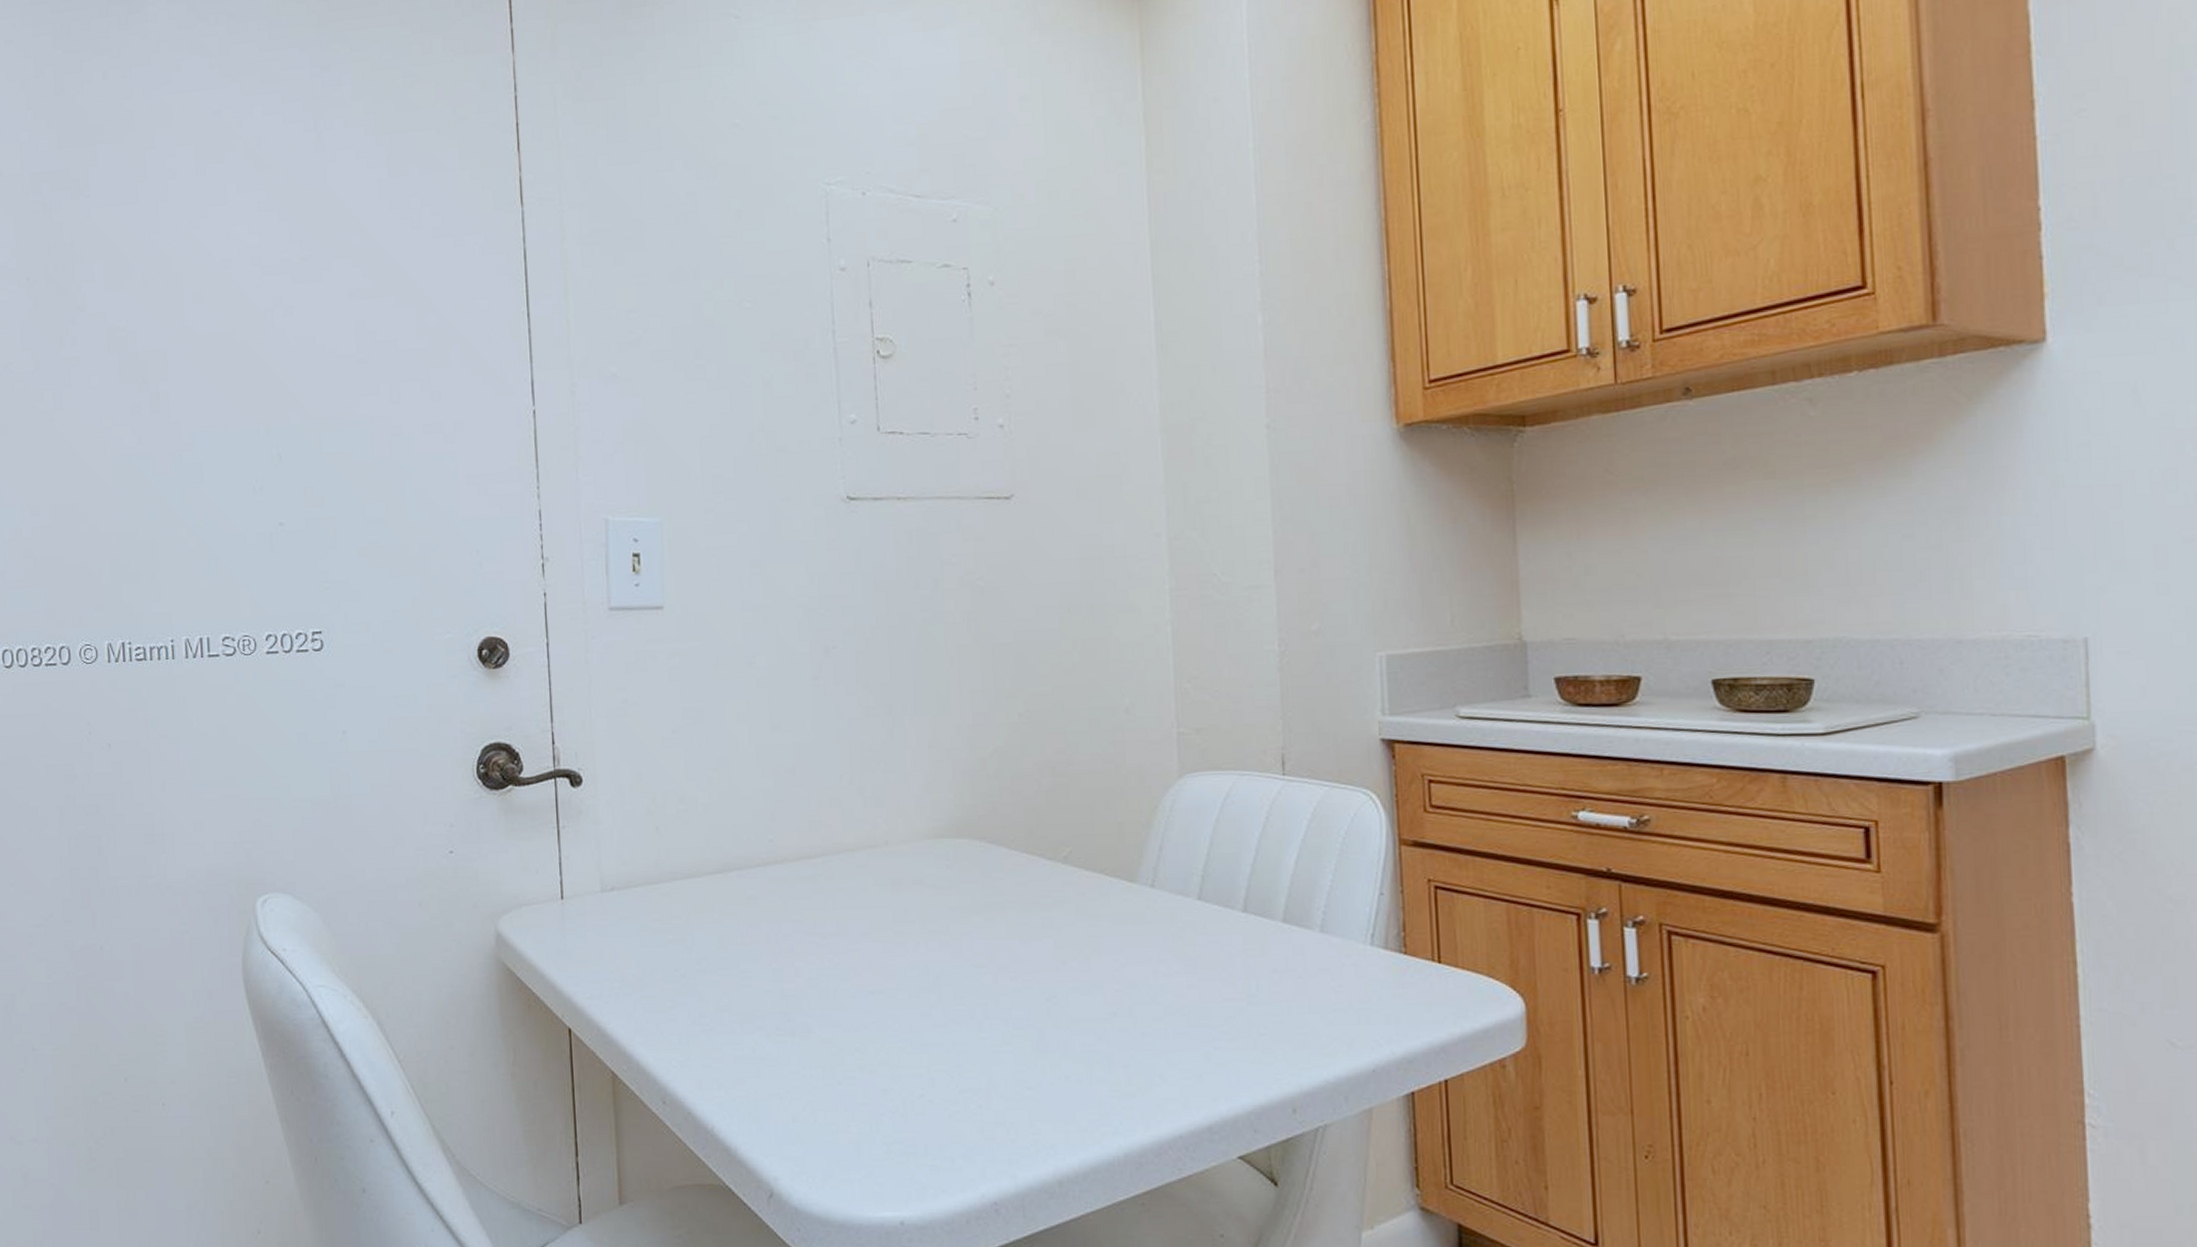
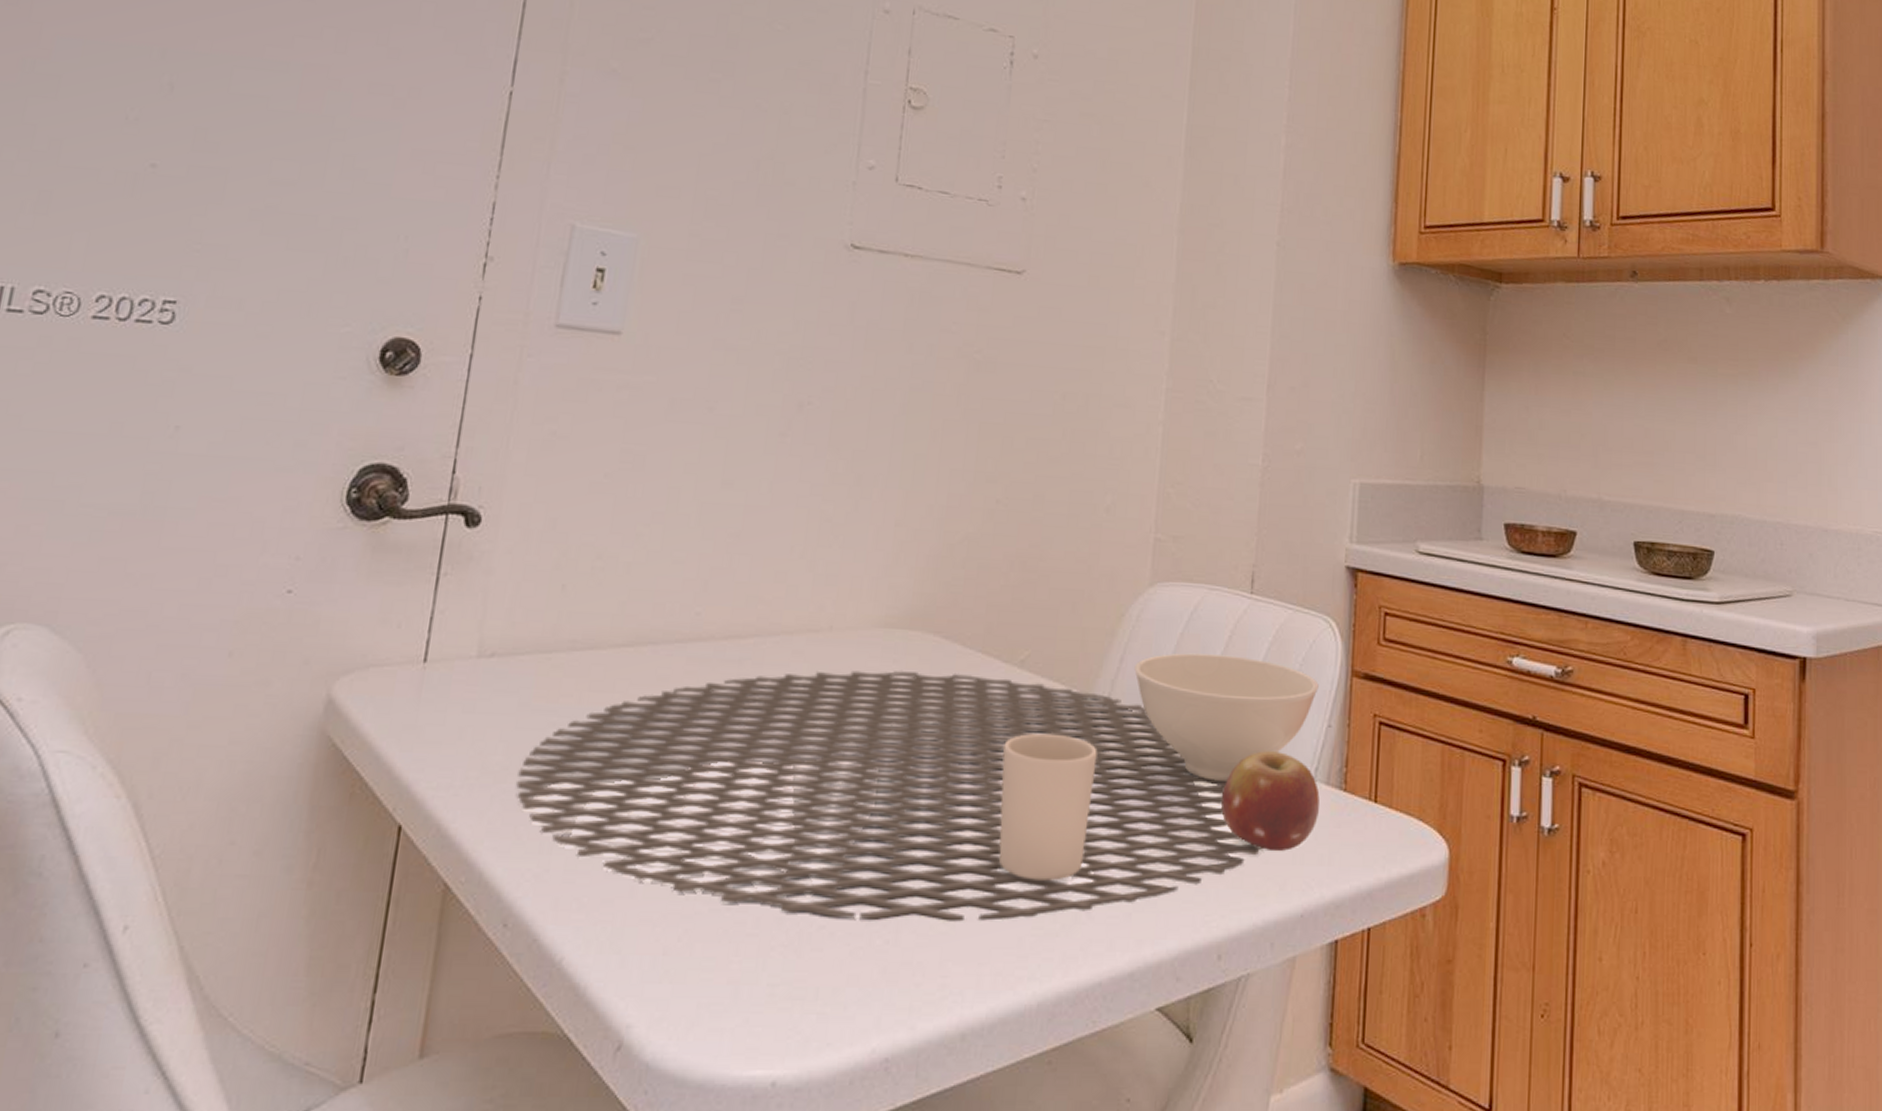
place mat: none [651,872,1326,1088] -> present [516,670,1263,922]
mug: none [1058,920,1150,1049] -> present [998,733,1097,881]
bowl: none [1174,835,1366,952] -> present [1134,653,1319,781]
fruit: none [1278,921,1380,1013] -> present [1221,751,1320,851]

